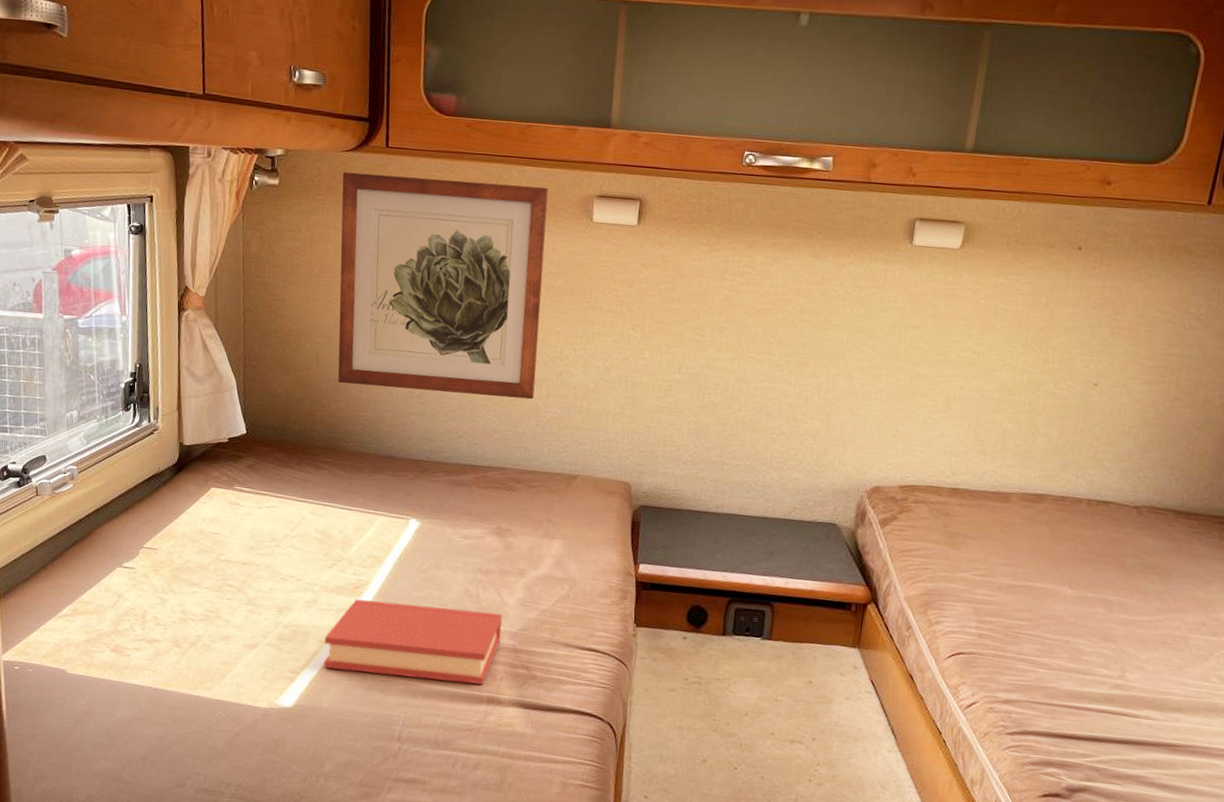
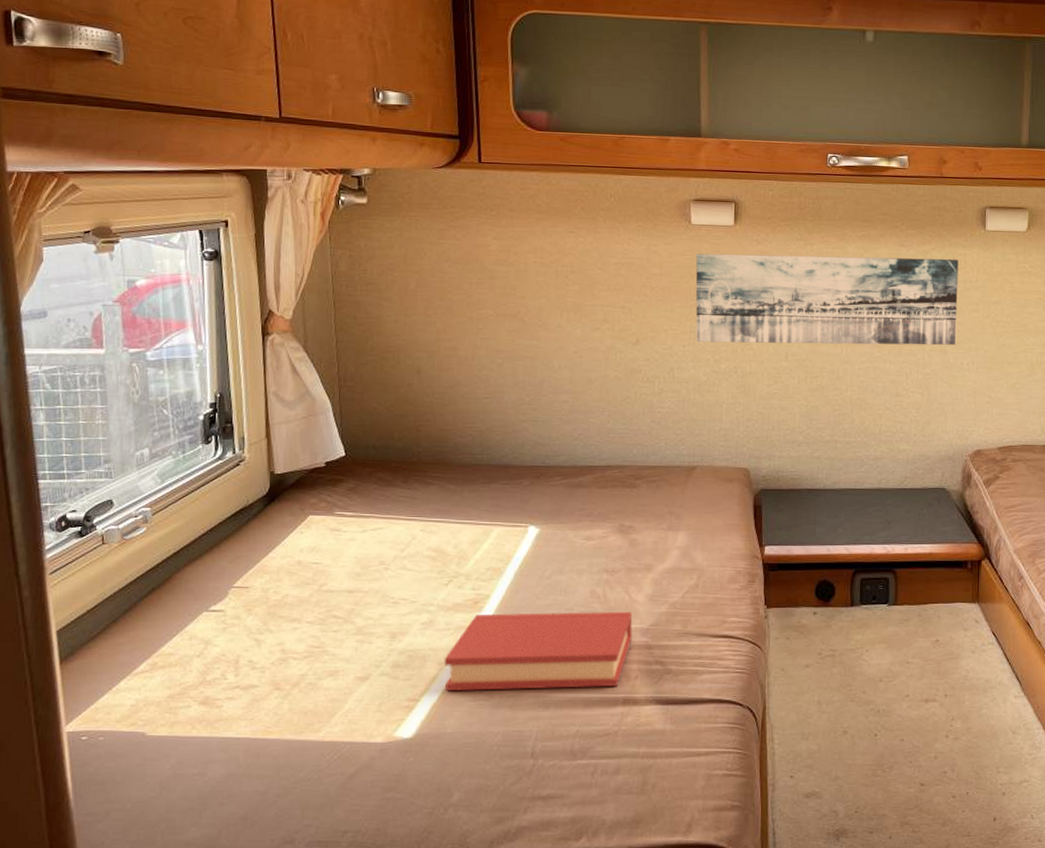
wall art: present [337,171,549,400] -> none [434,187,648,397]
wall art: none [588,254,878,370] -> present [695,253,959,345]

